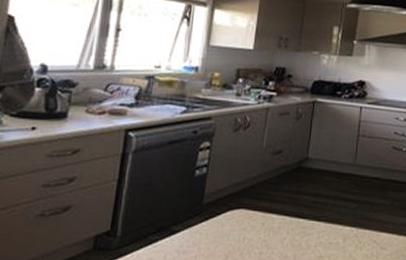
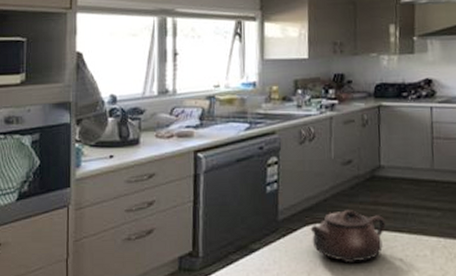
teapot: none [233,197,306,249] -> present [310,210,386,264]

